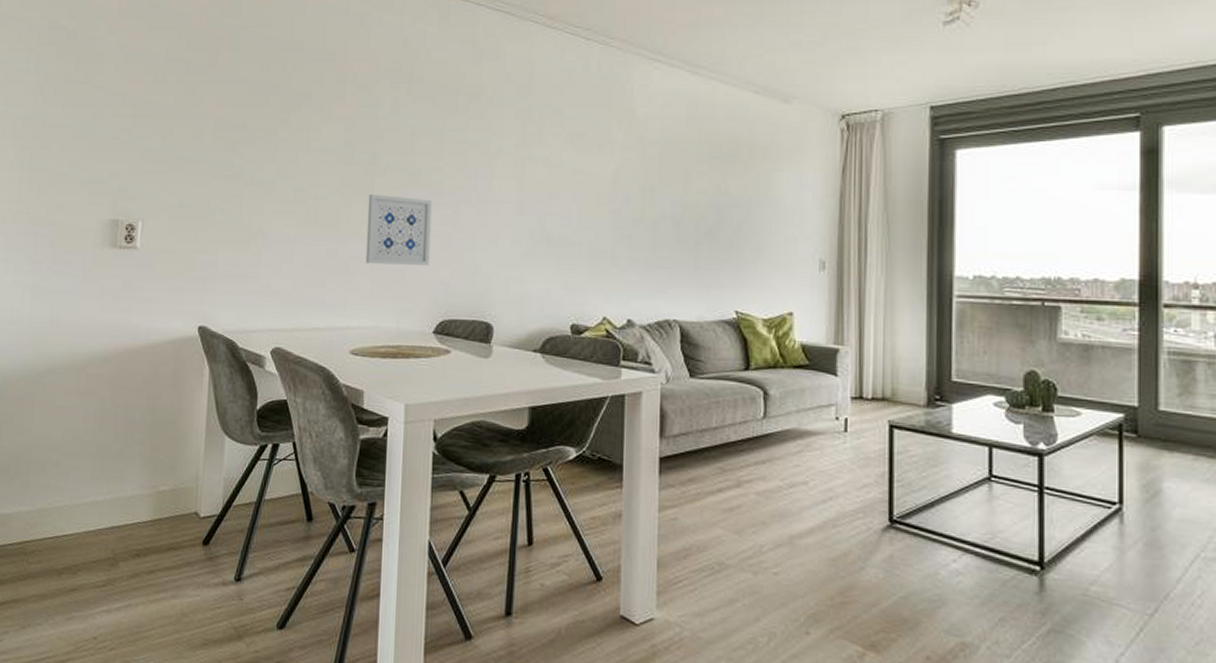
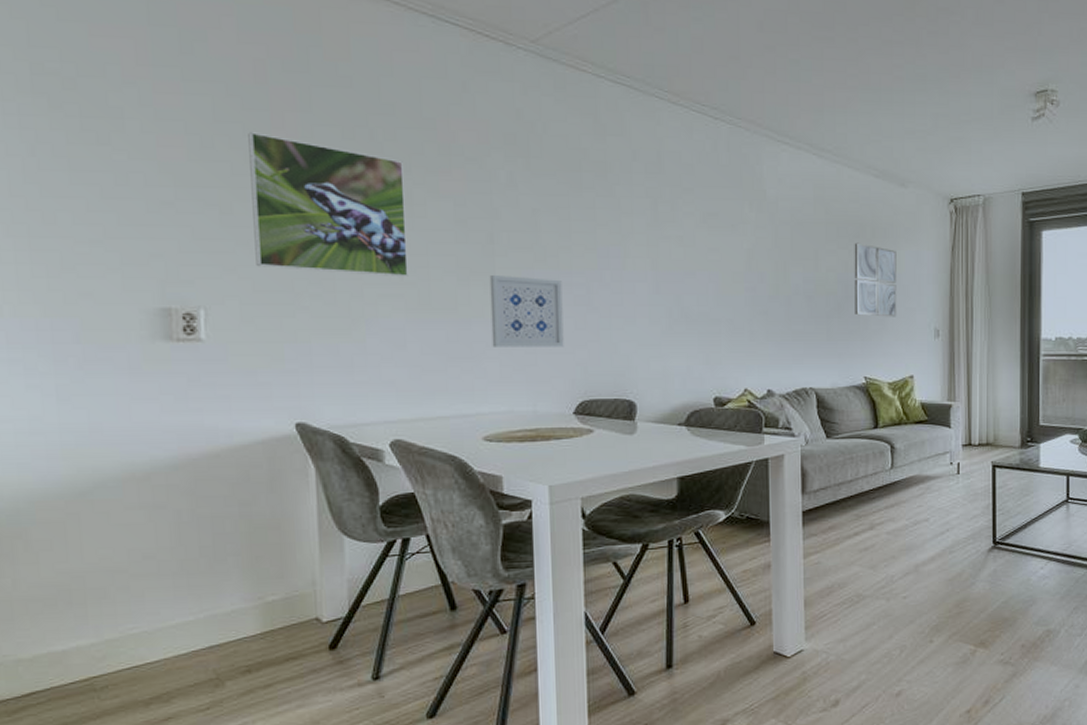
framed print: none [184,69,306,196] -> present [248,132,408,278]
wall art: none [726,163,777,246] -> present [854,242,897,317]

